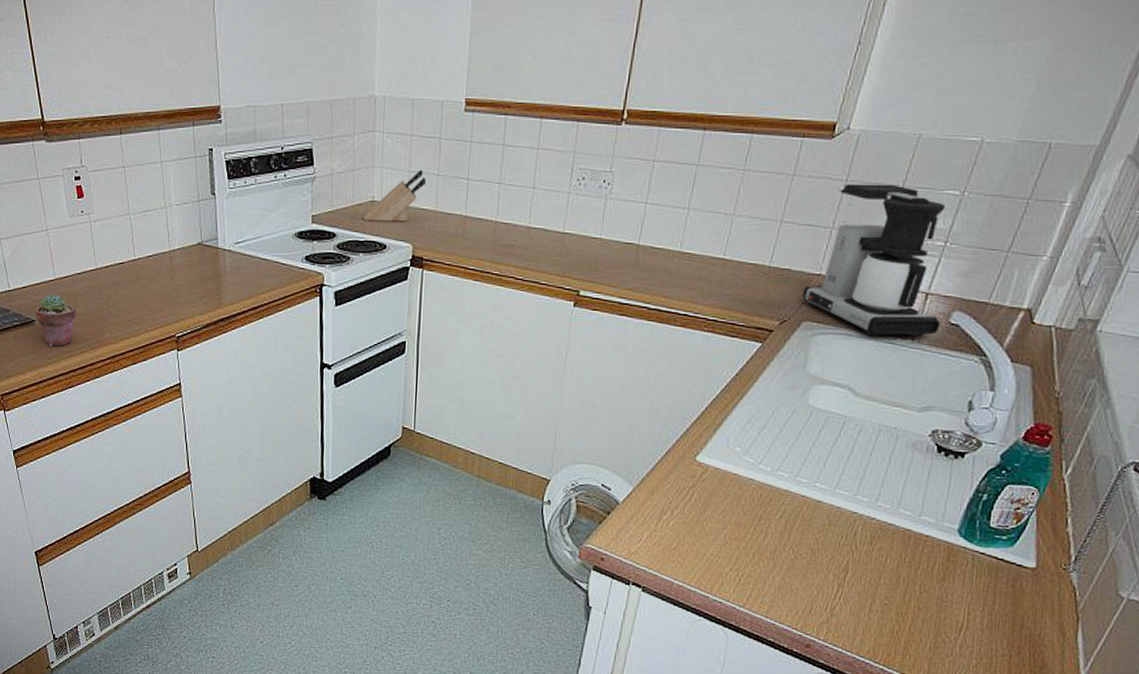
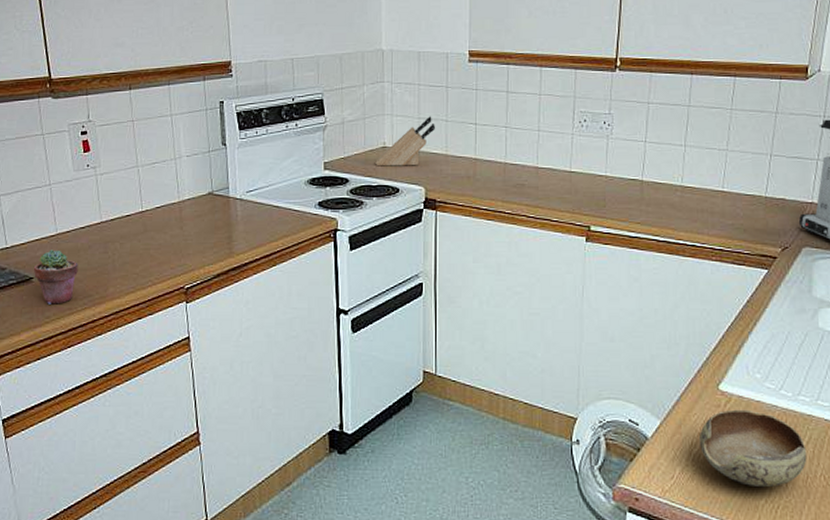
bowl: none [670,480,779,556] -> present [700,409,807,487]

